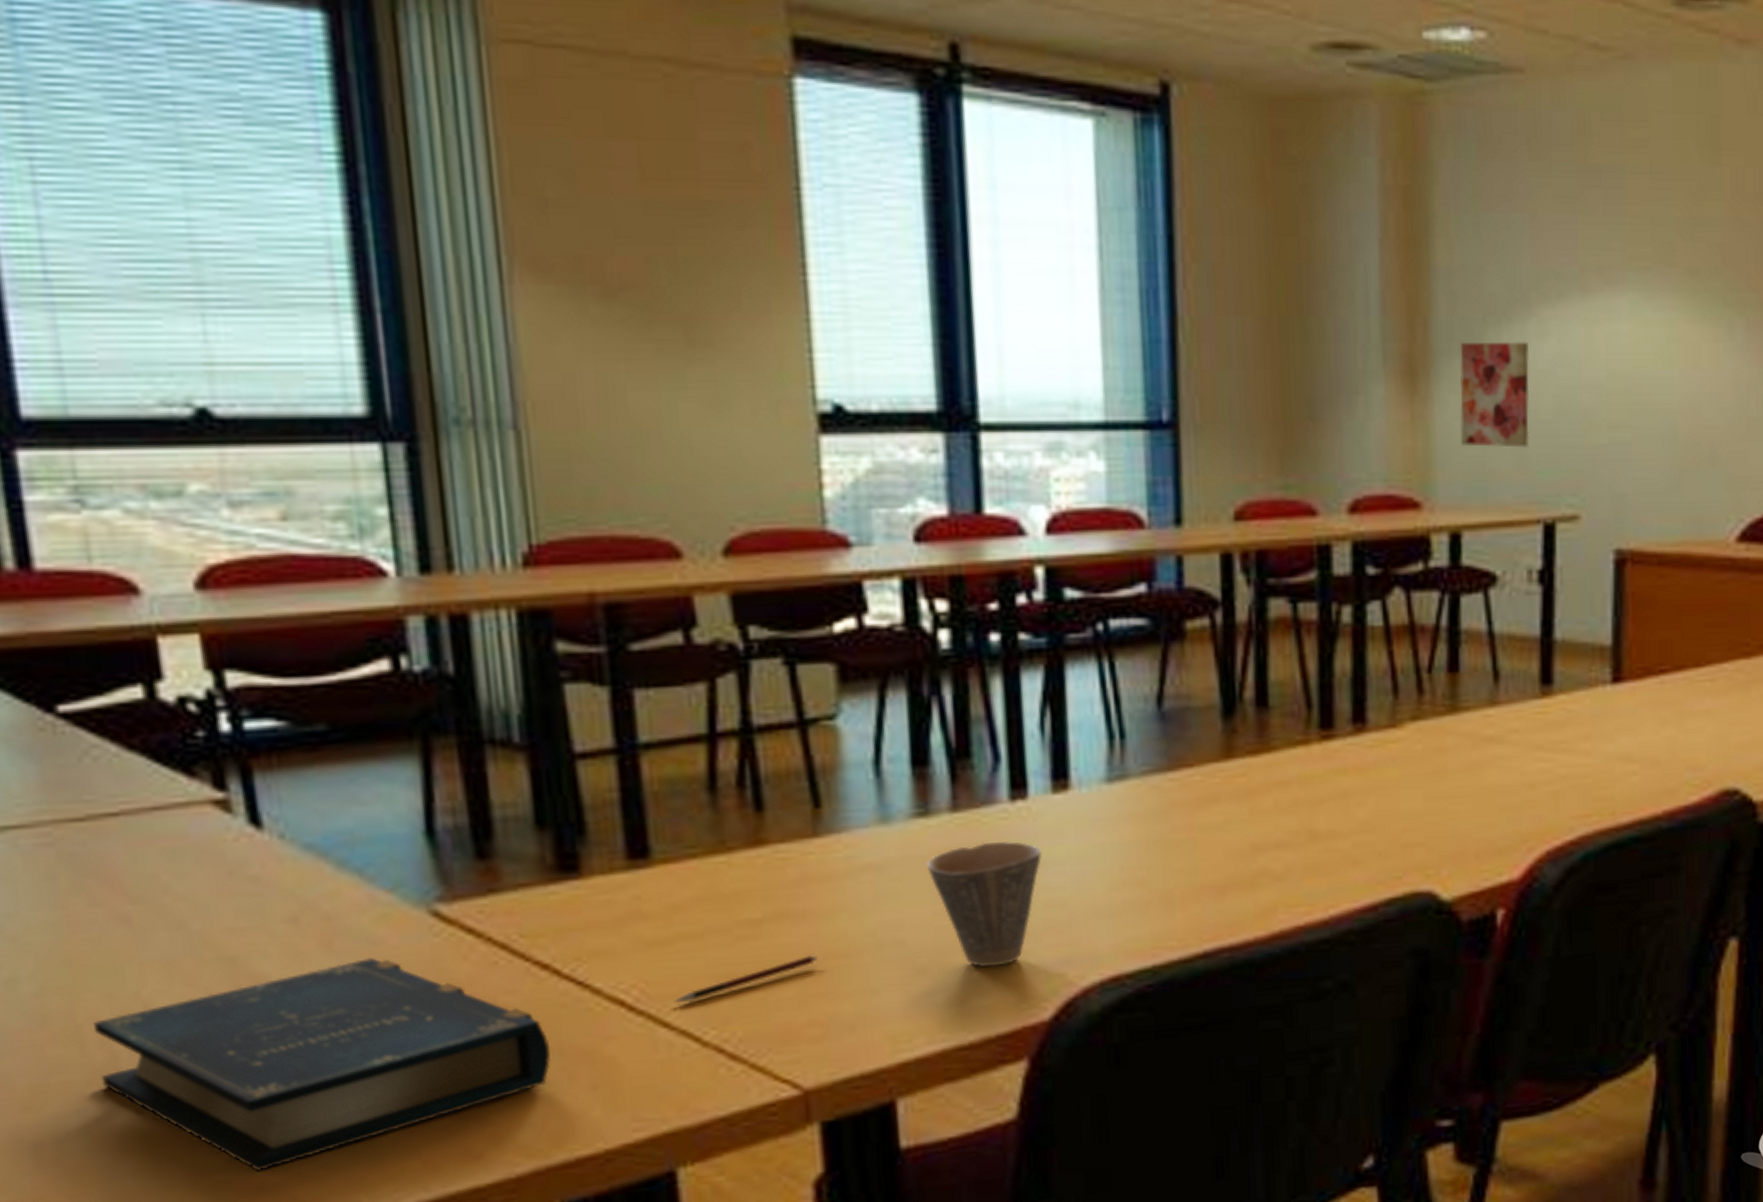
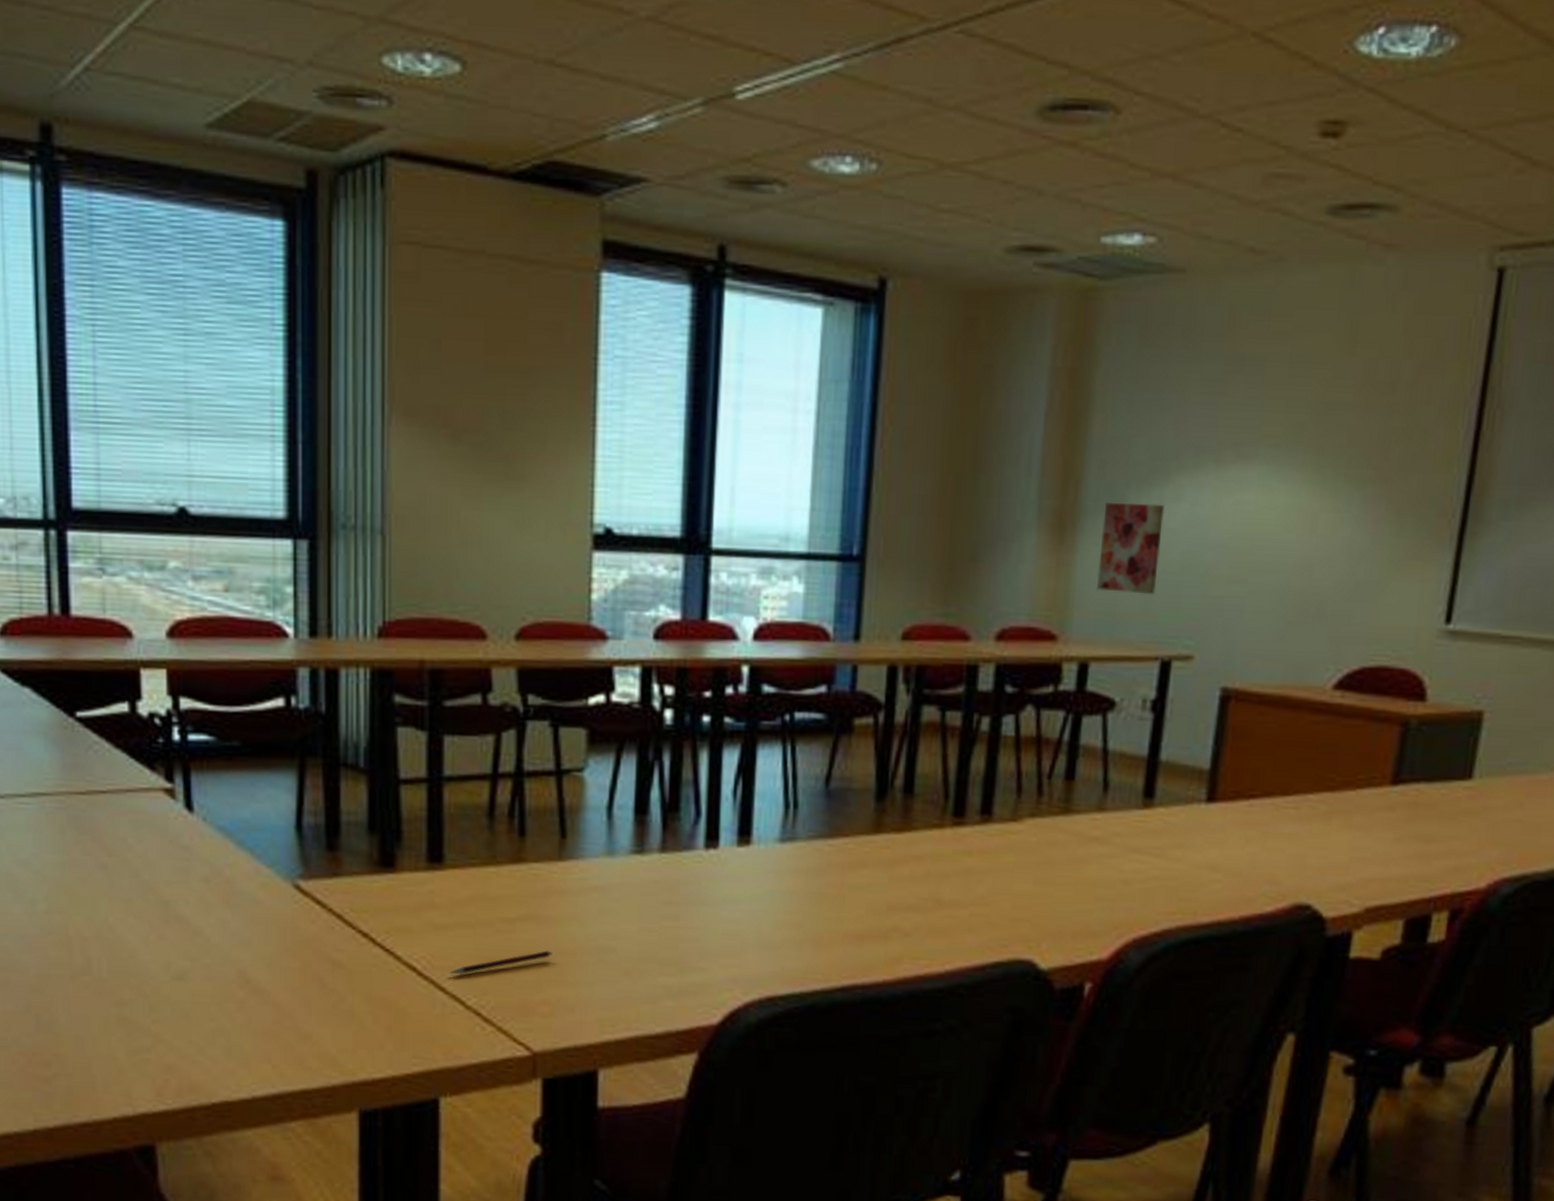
book: present [94,958,551,1172] -> none [79,913,363,1056]
cup: present [927,841,1043,968] -> none [638,878,725,978]

